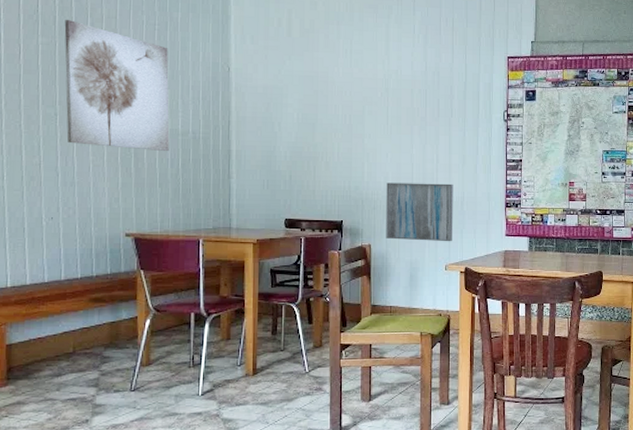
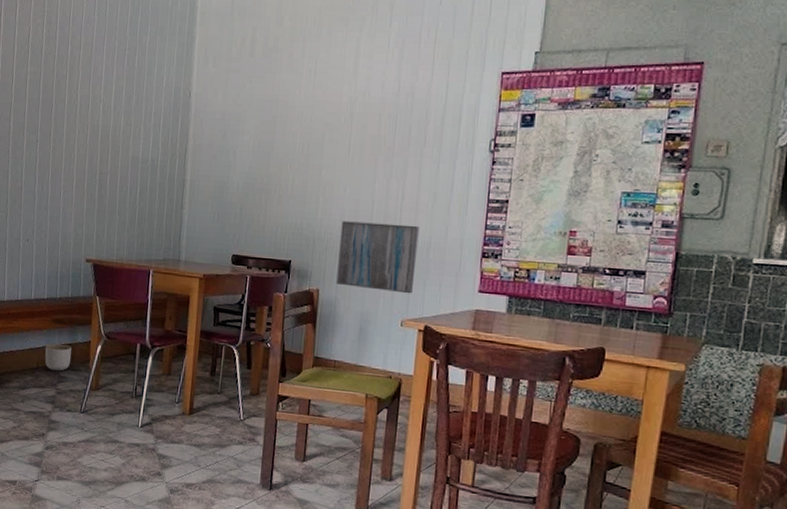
wall art: present [64,19,170,152] -> none [44,48,136,180]
planter: none [82,324,116,352] -> present [45,344,72,371]

